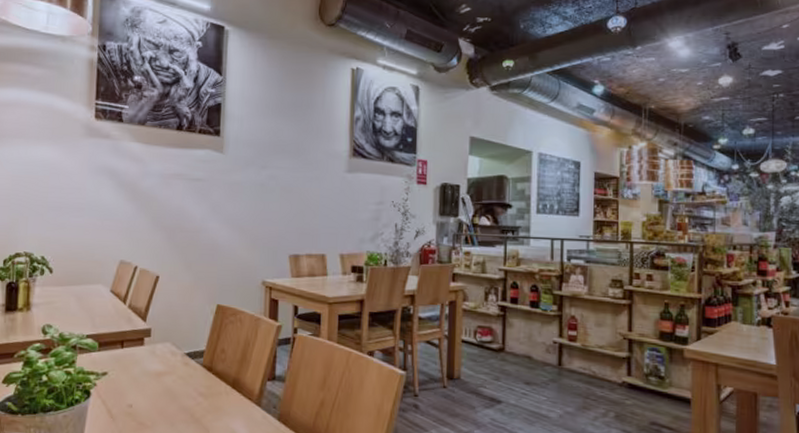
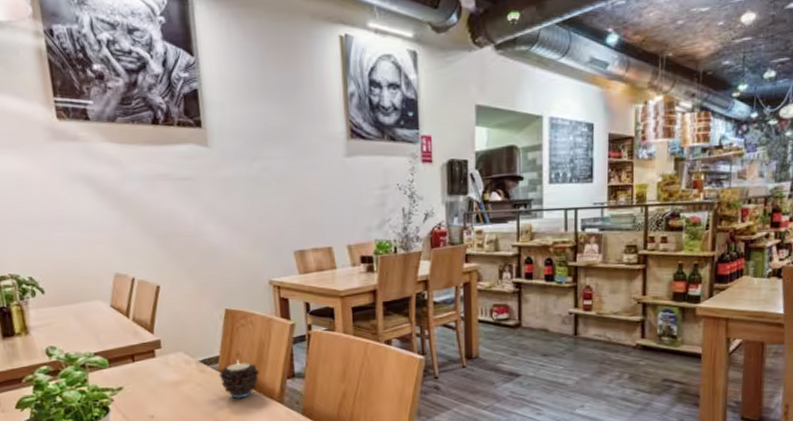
candle: none [201,357,242,396] -> present [219,361,260,399]

